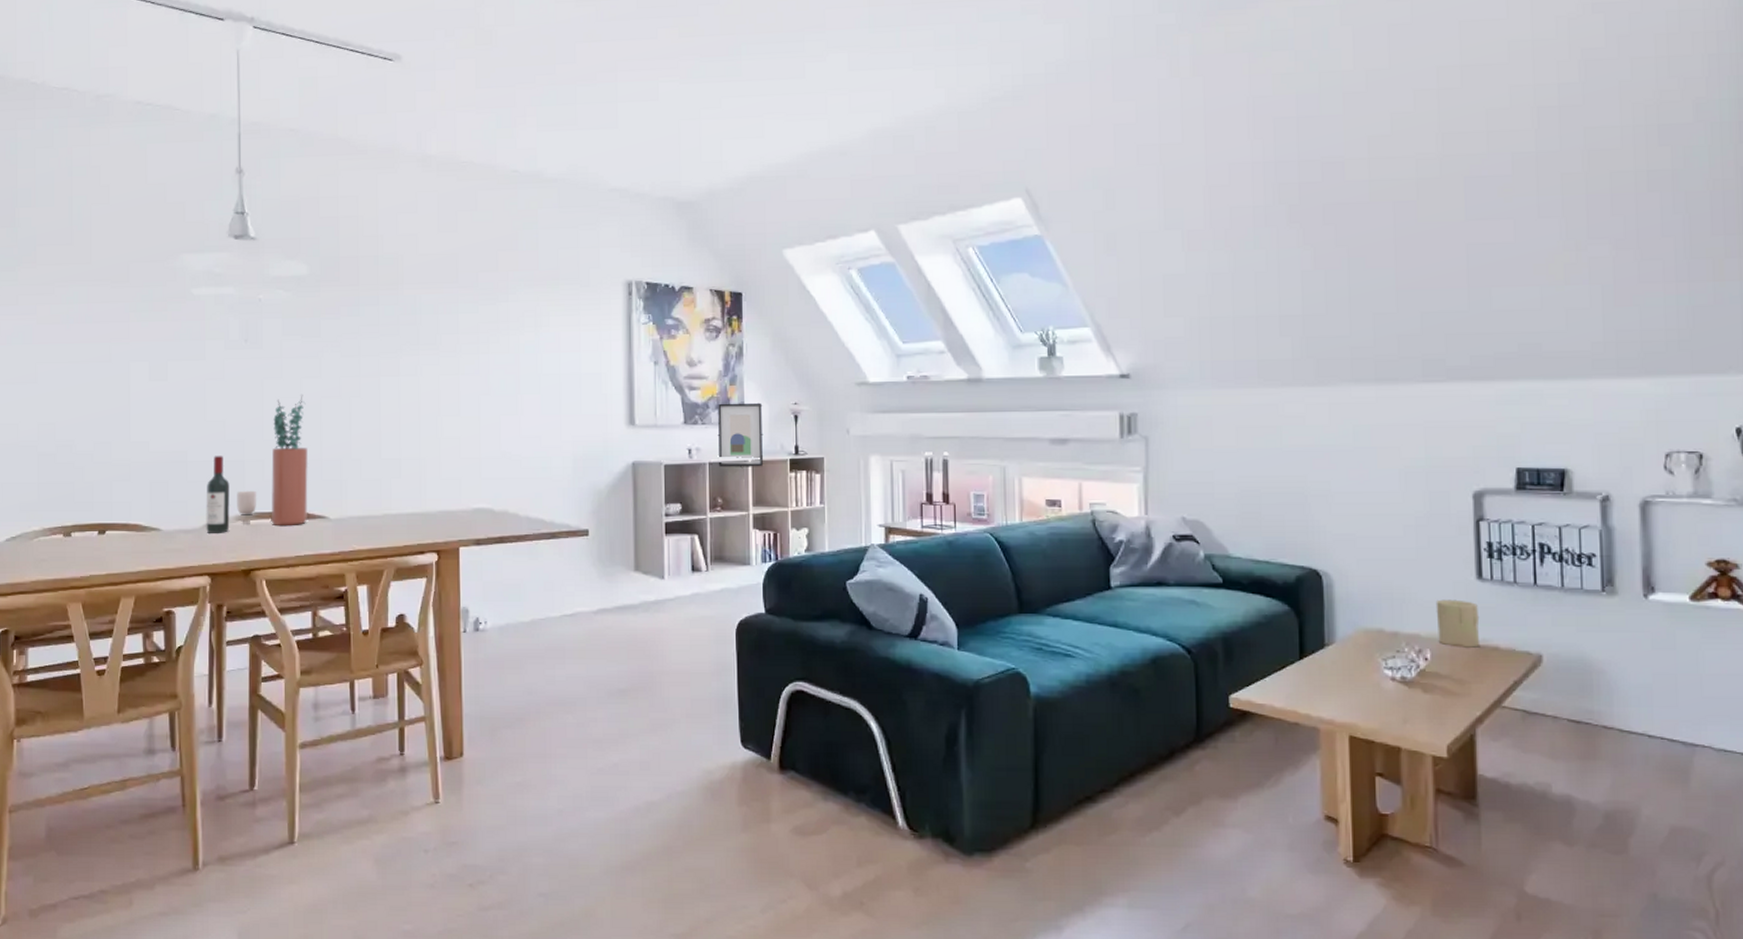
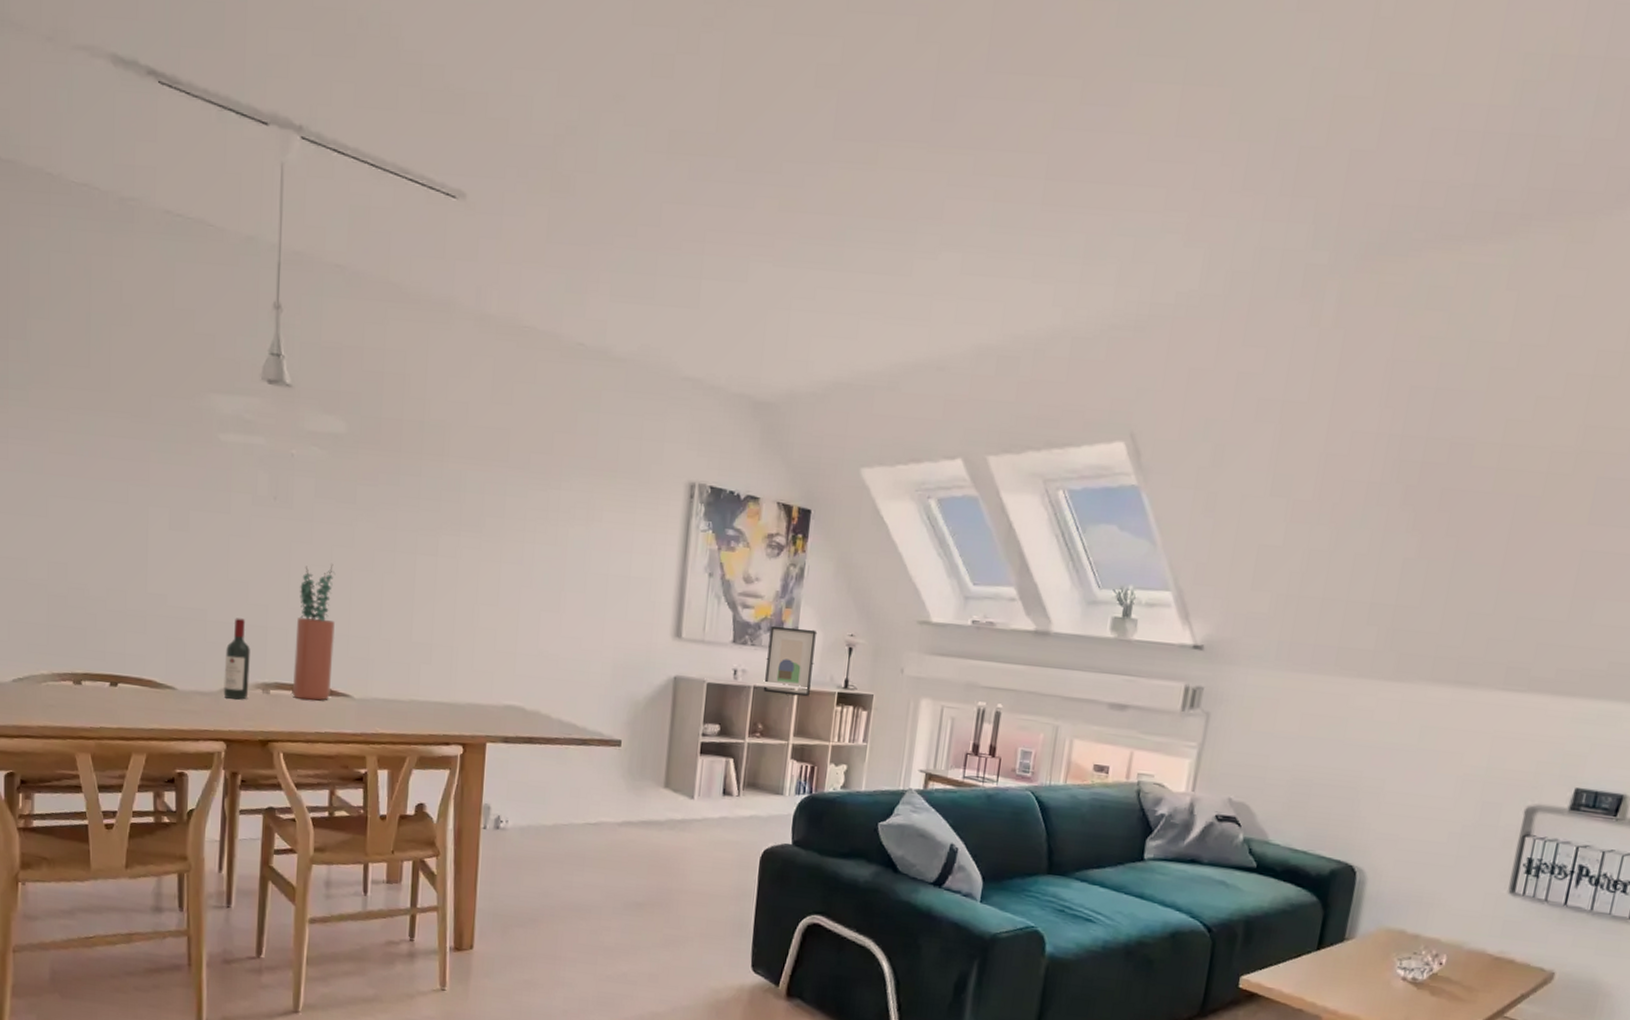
cup: present [237,490,257,515] -> none [257,658,279,685]
candle: present [1435,599,1481,648] -> none [1457,908,1504,959]

